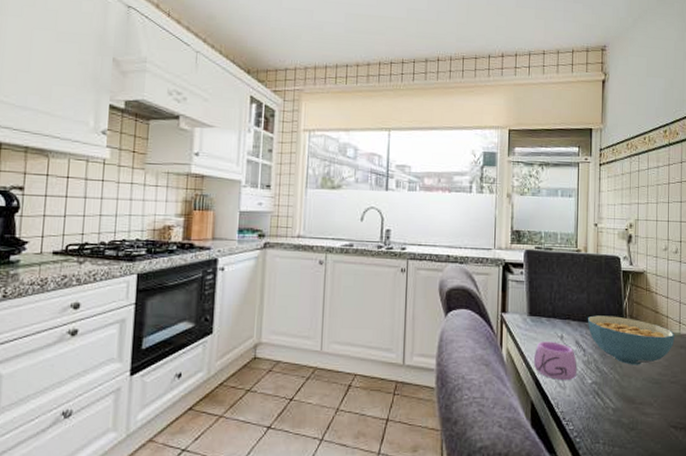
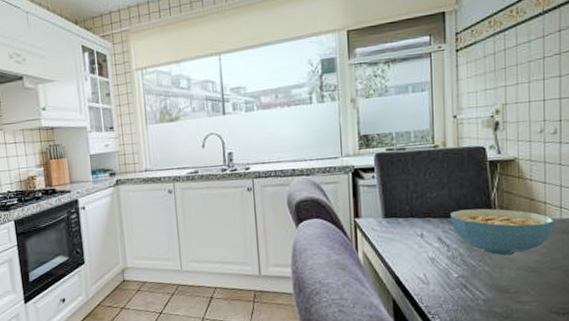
mug: present [533,341,578,381] -> none [392,240,441,277]

